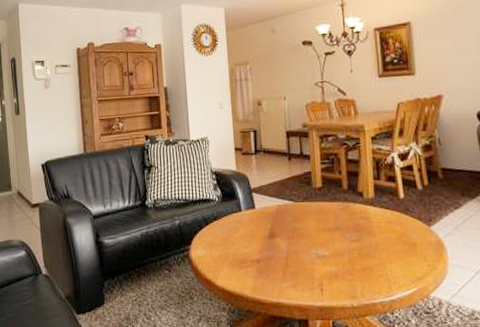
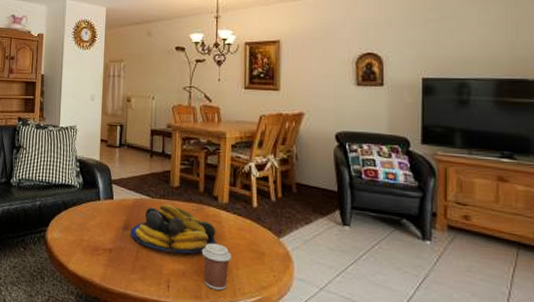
fruit bowl: none [276,206,366,255] -> present [130,203,216,254]
coffee cup: none [351,240,383,287] -> present [201,243,231,290]

